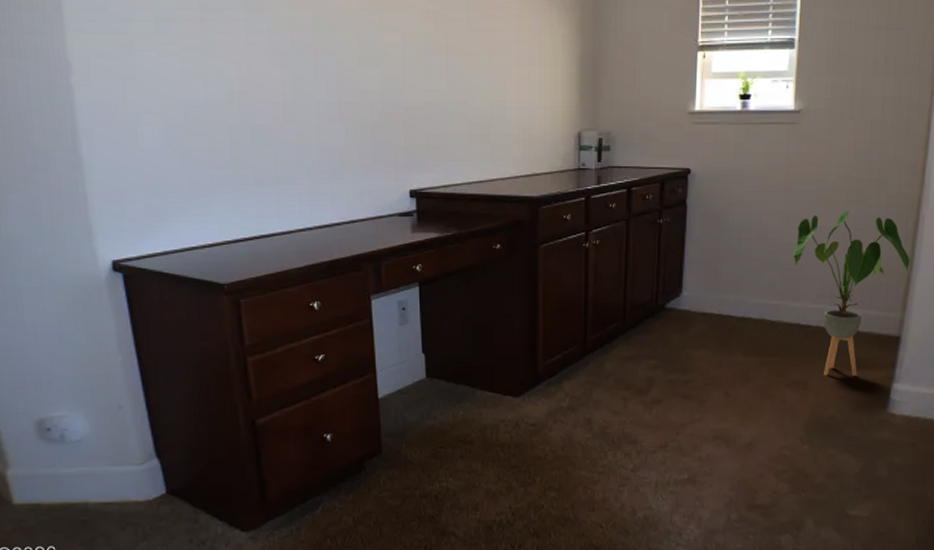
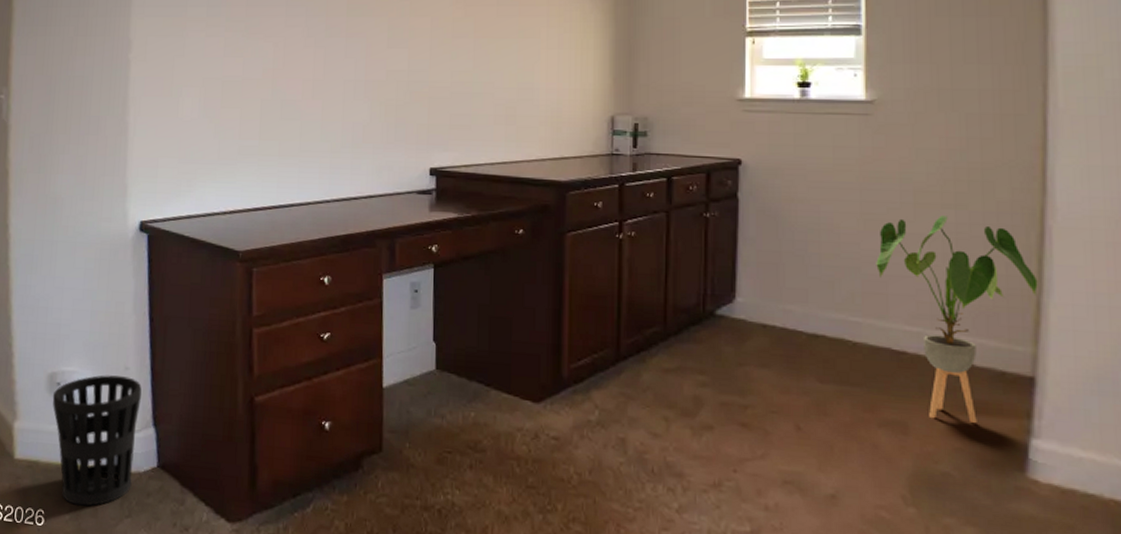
wastebasket: none [44,415,143,537] -> present [52,375,142,506]

